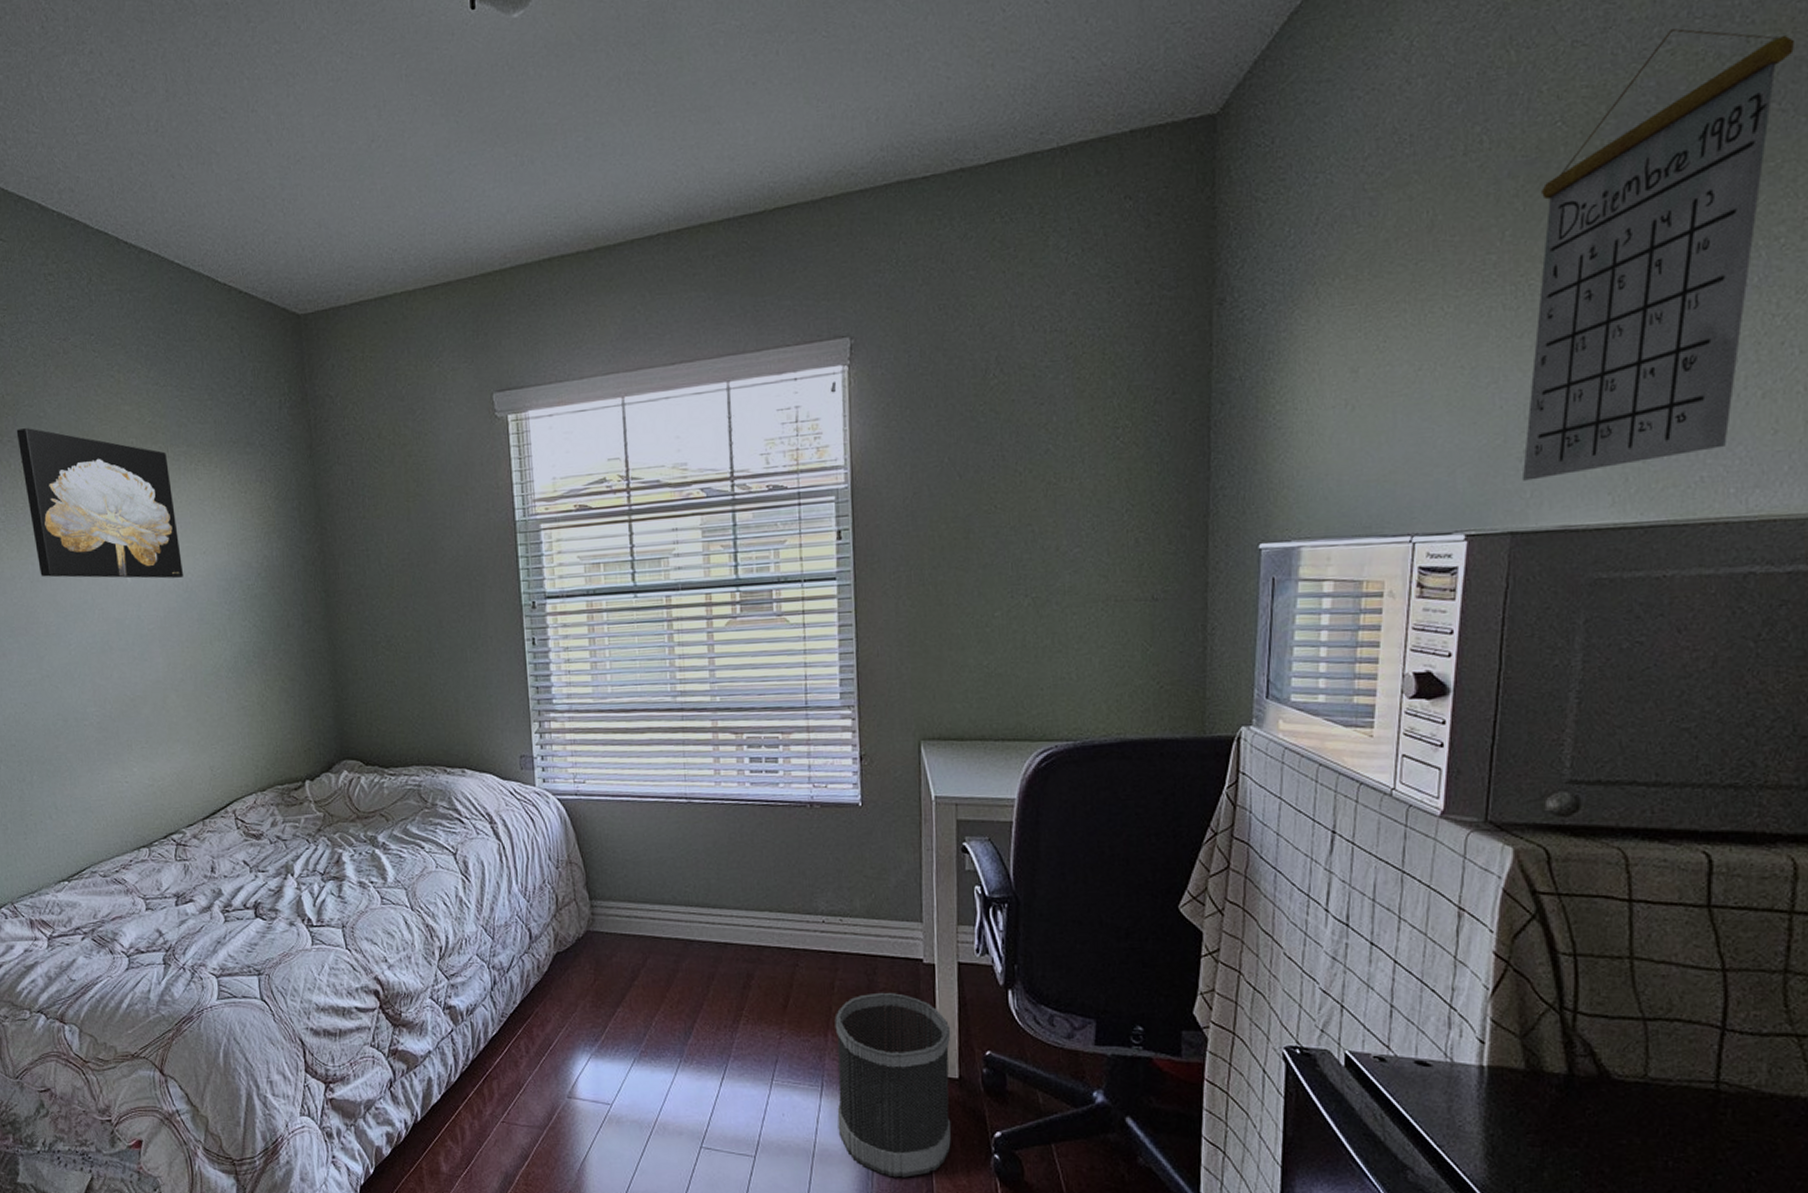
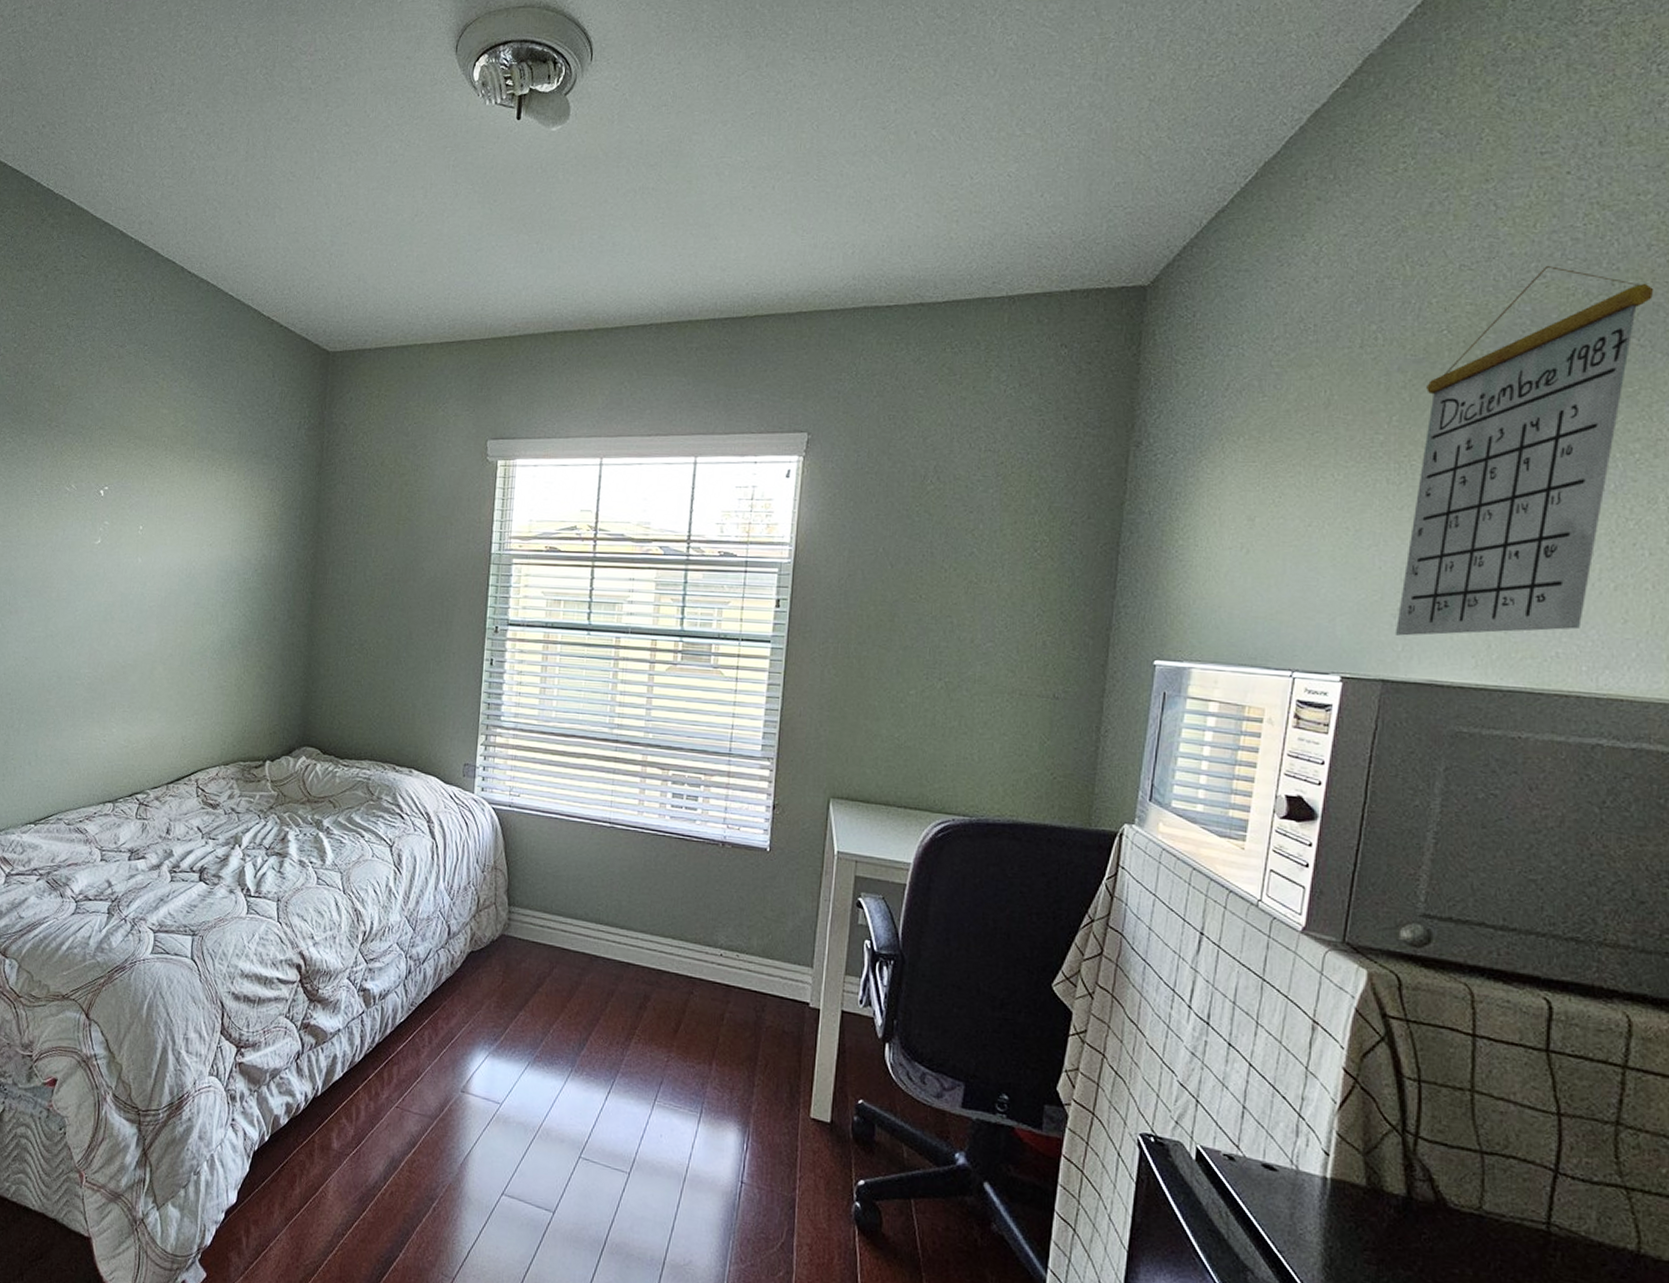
wall art: present [16,428,183,579] -> none [62,417,193,564]
wastebasket: present [834,992,952,1178] -> none [711,1029,828,1214]

